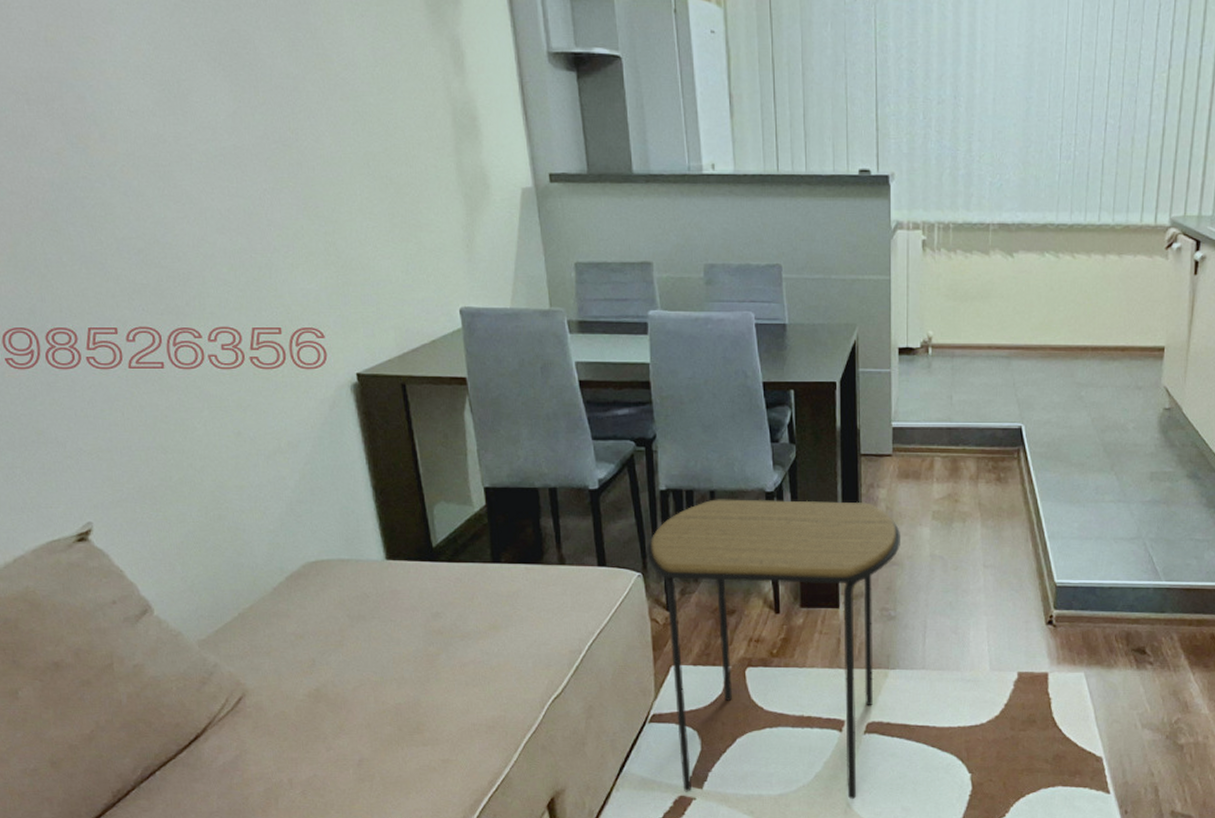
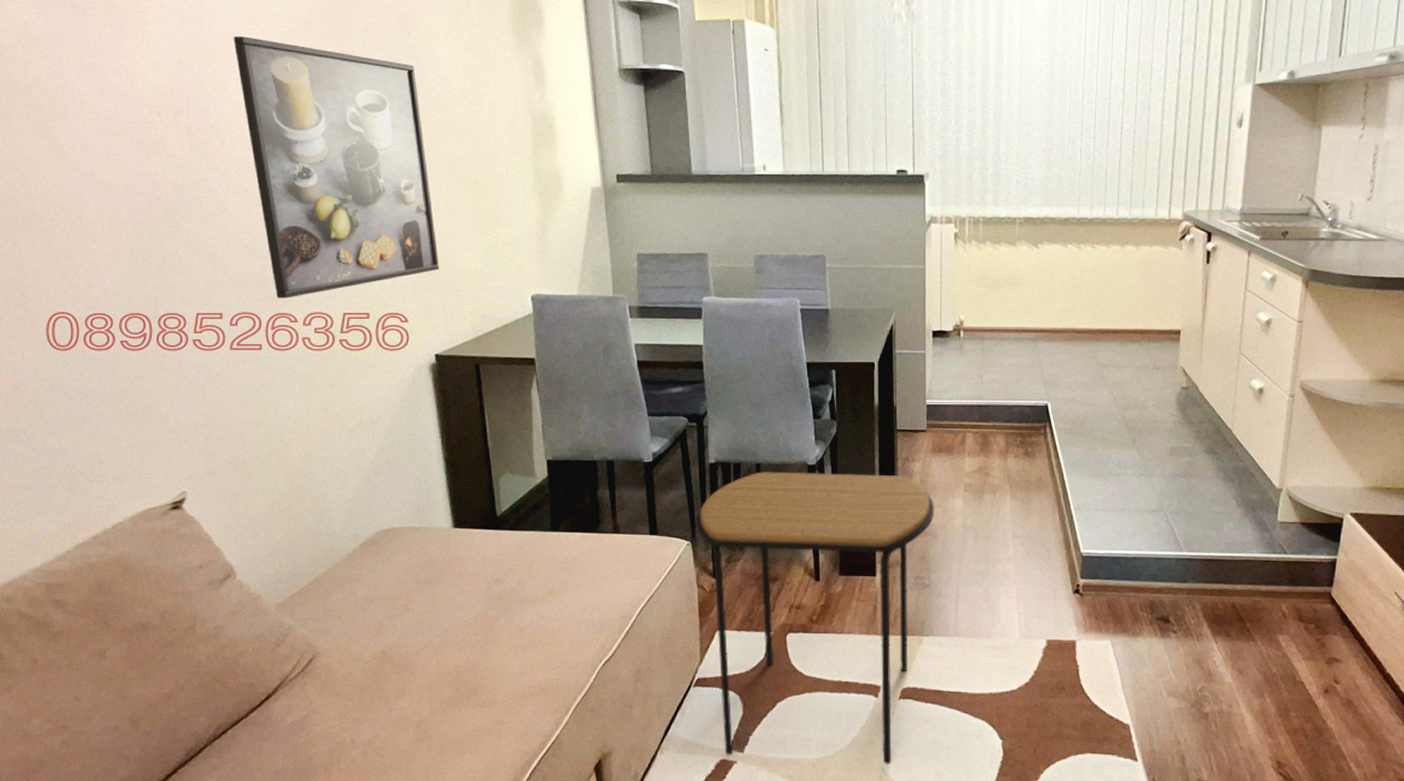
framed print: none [106,11,356,312] -> present [233,36,439,299]

